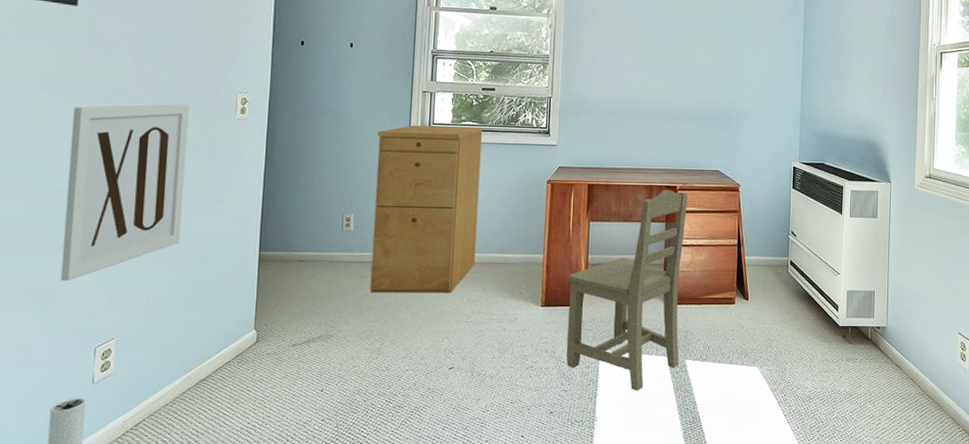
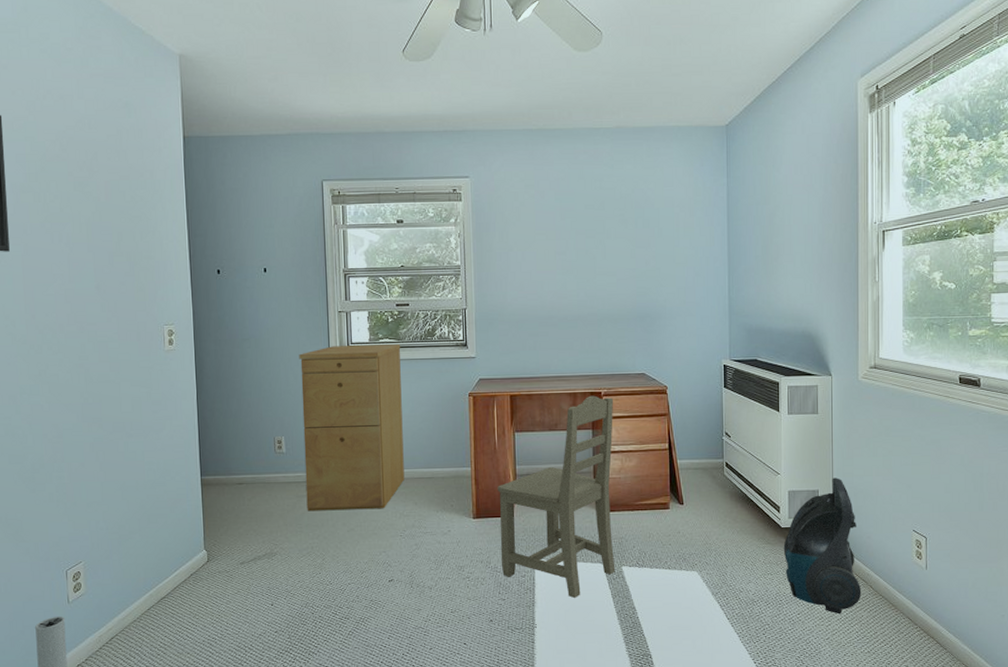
wall art: present [60,103,190,281] -> none [18,338,129,511]
vacuum cleaner: none [840,280,910,413] -> present [783,478,862,615]

